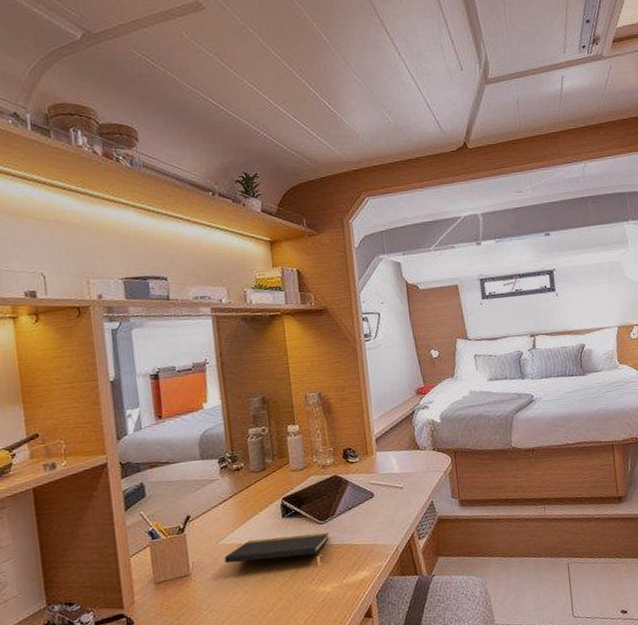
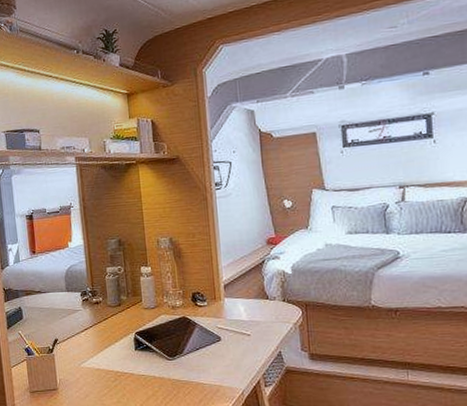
notepad: present [225,532,330,564] -> none [86,367,178,389]

